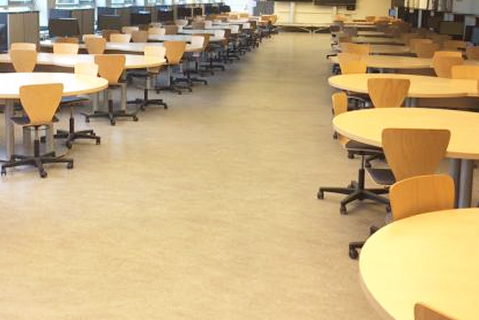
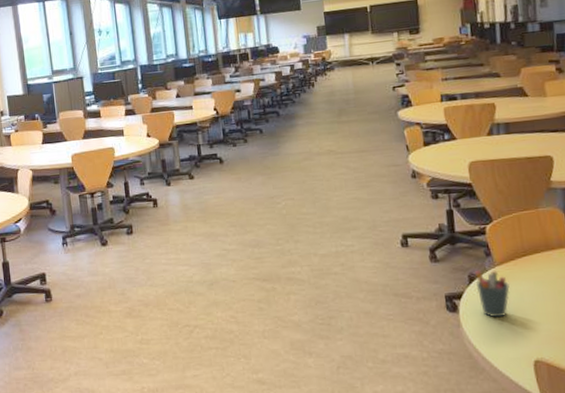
pen holder: none [376,223,403,266] -> present [475,269,510,318]

